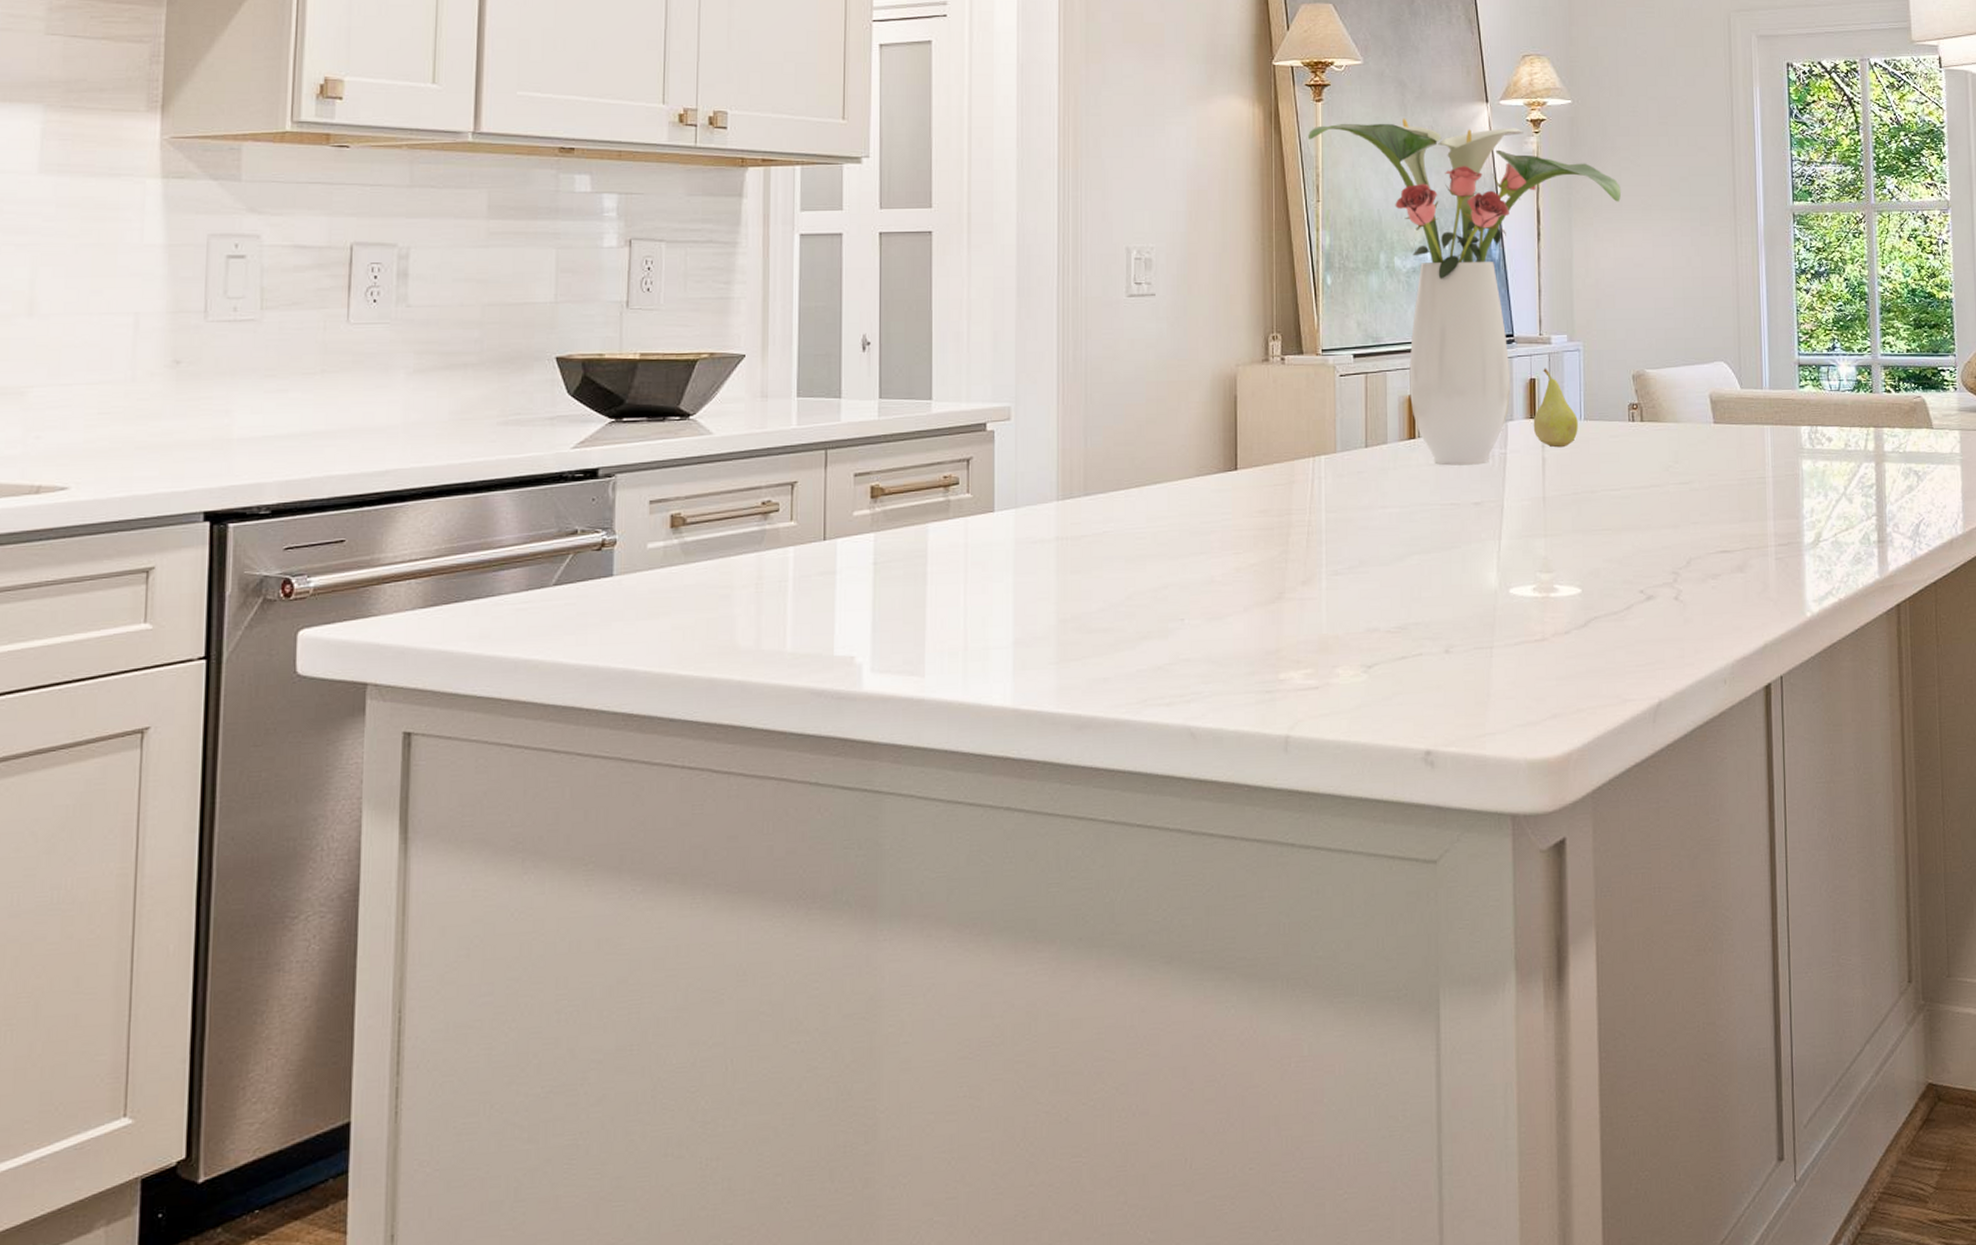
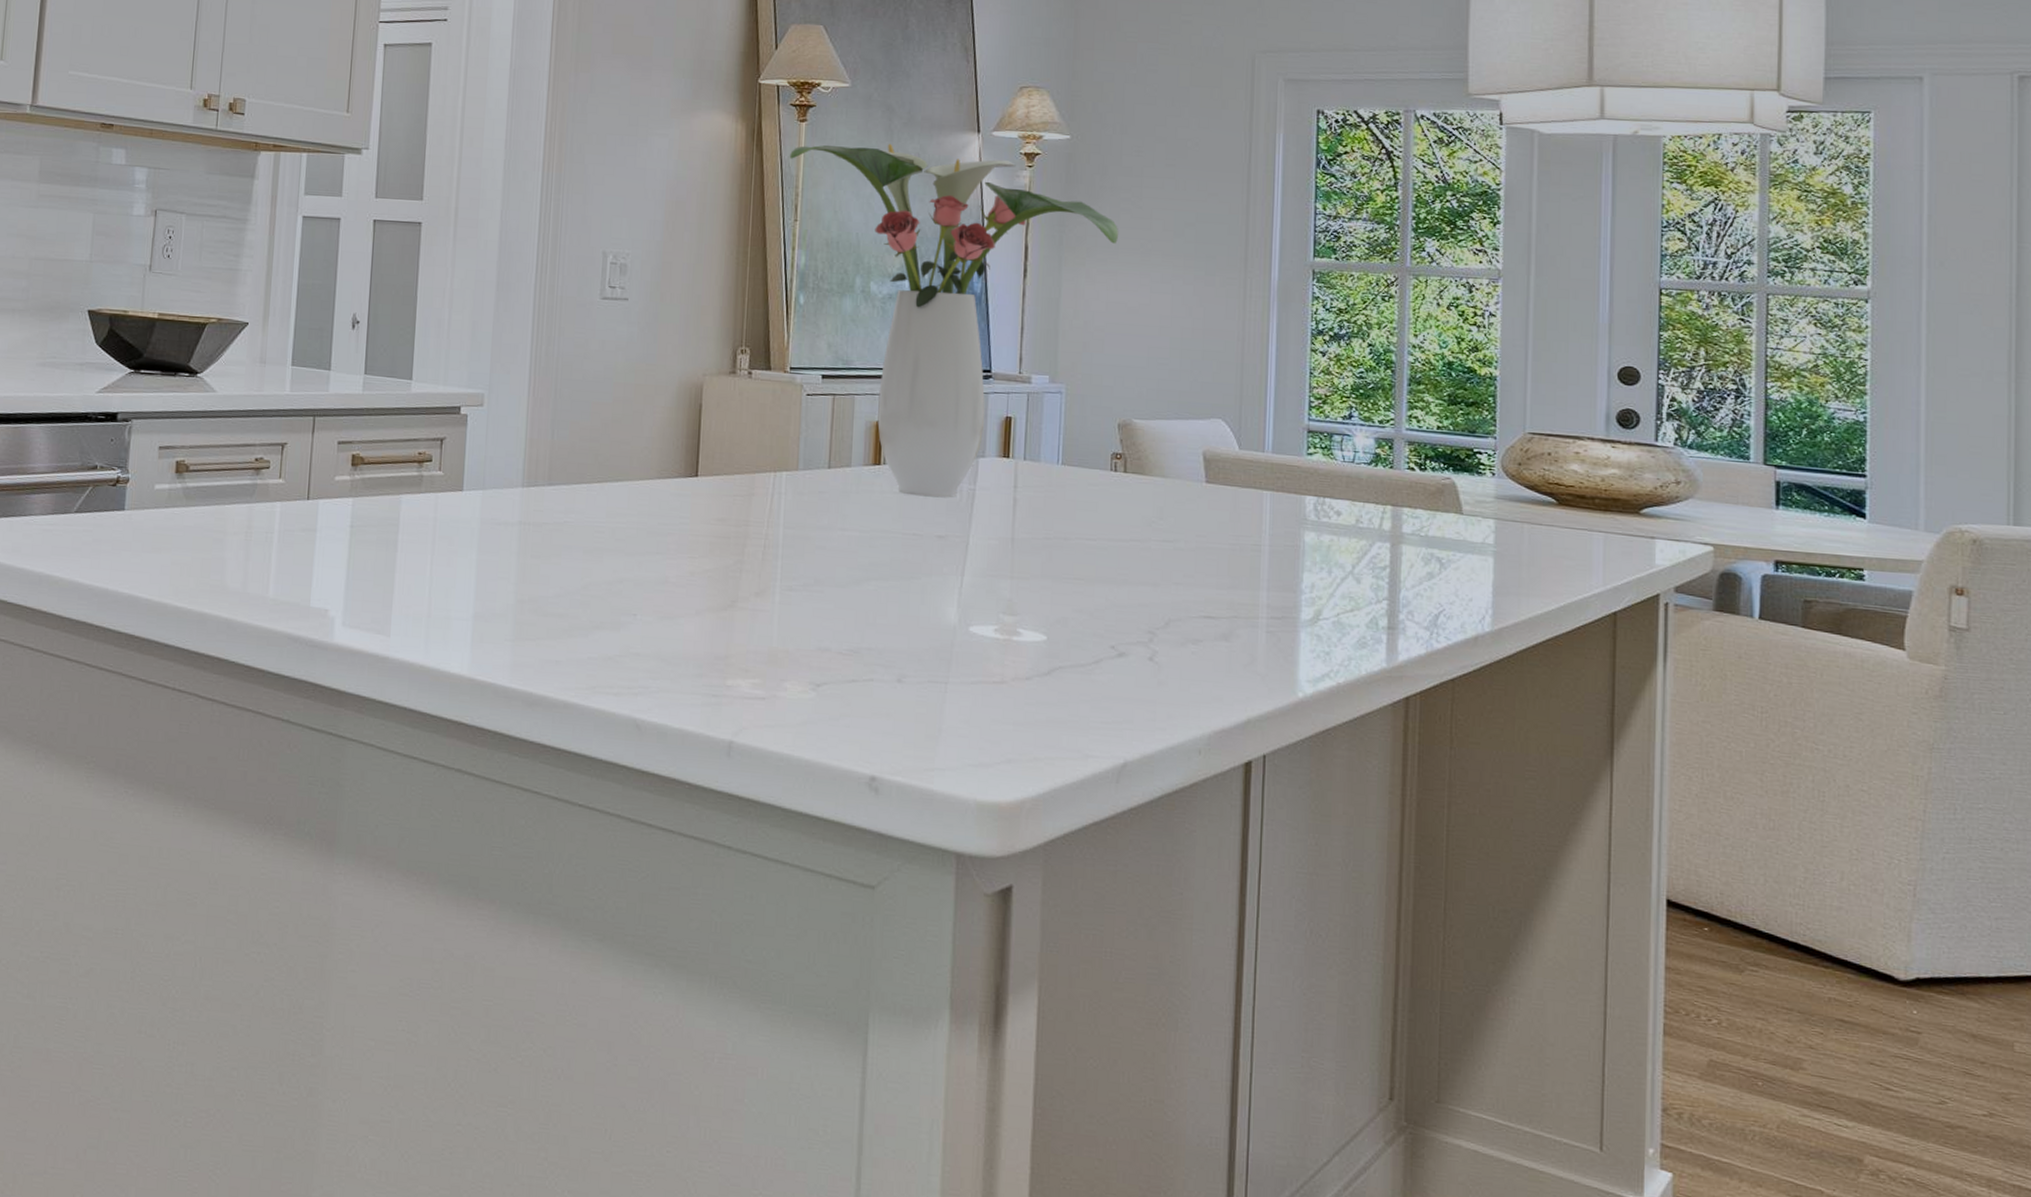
fruit: present [1533,368,1578,448] -> none [1006,407,1055,490]

